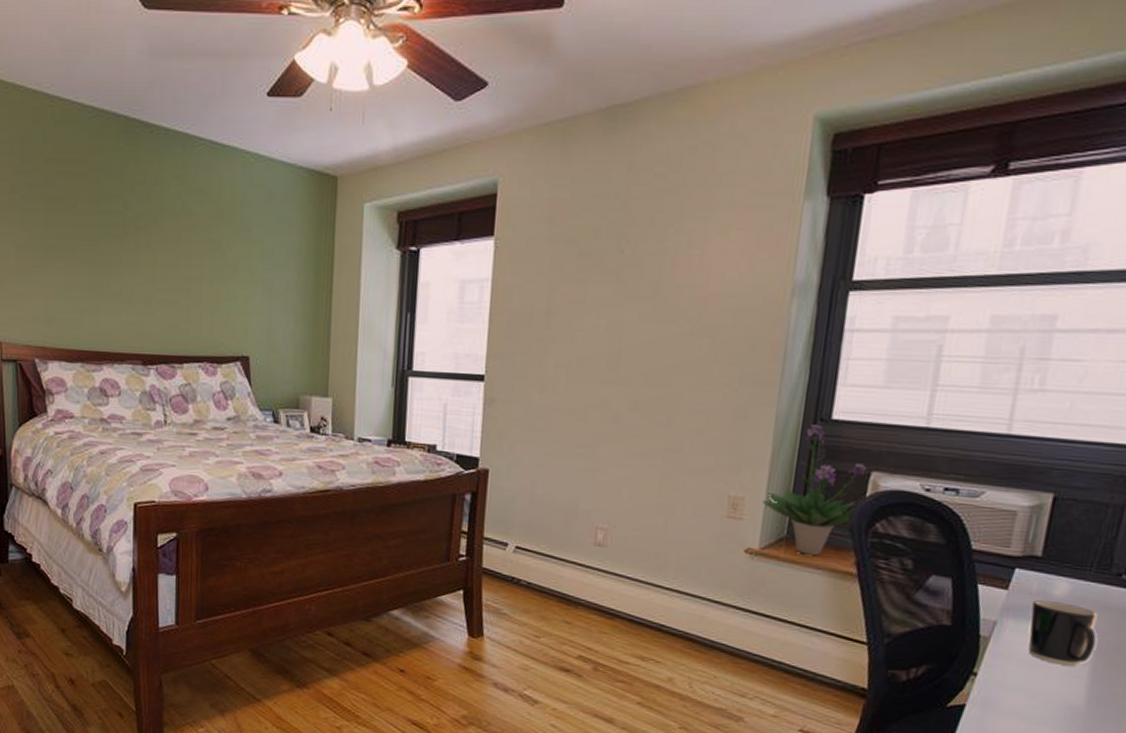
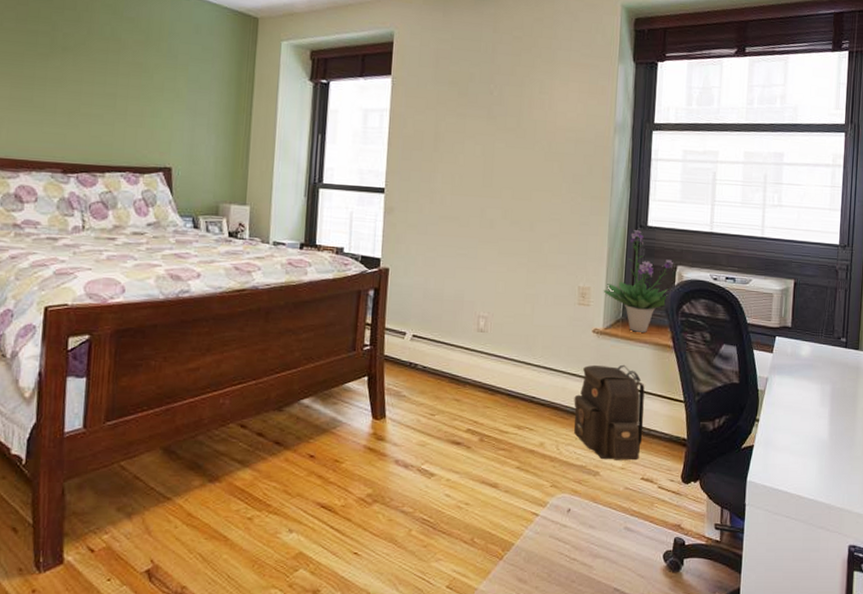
backpack: none [713,592,813,709] -> present [574,364,645,461]
mug: present [1028,600,1098,666] -> none [789,360,831,409]

